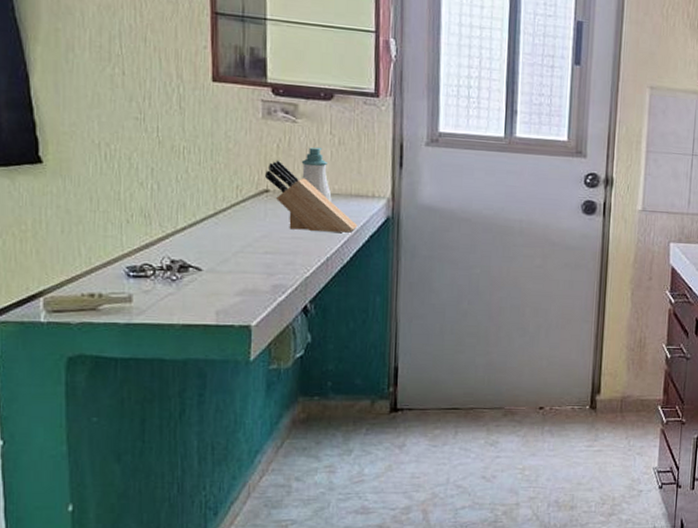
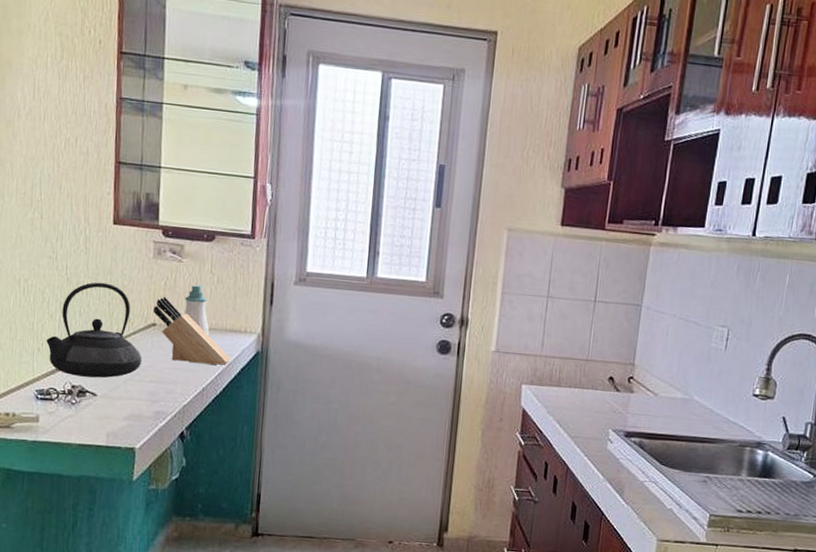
teapot: none [137,145,254,251] -> present [46,282,142,378]

